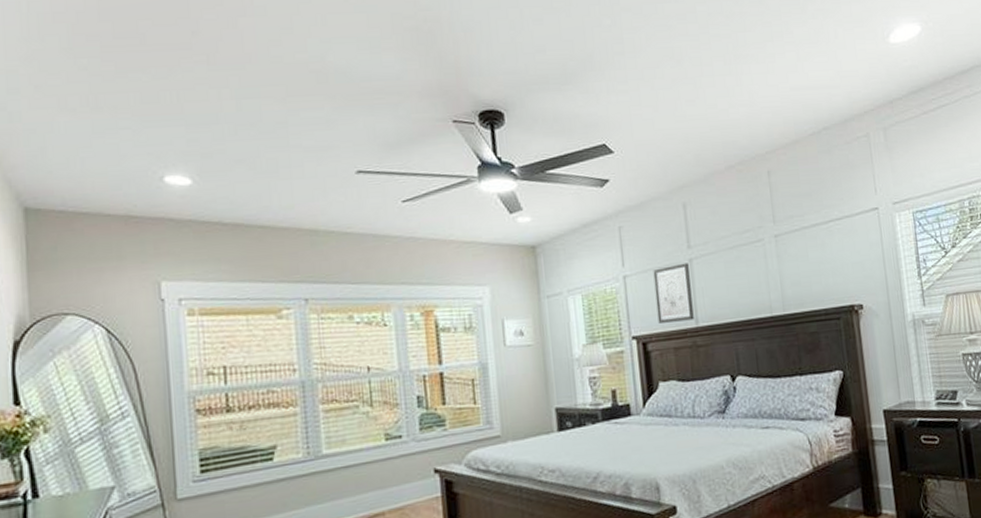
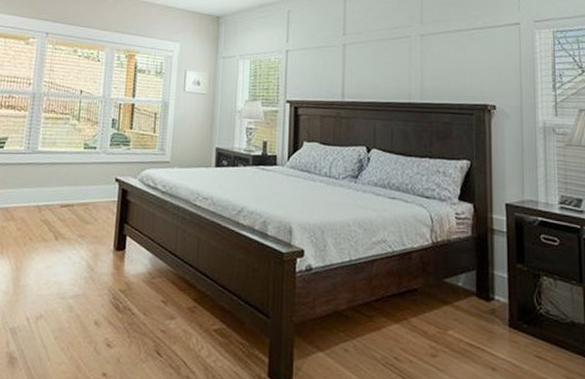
wall art: present [653,263,694,323] -> none [310,47,342,95]

